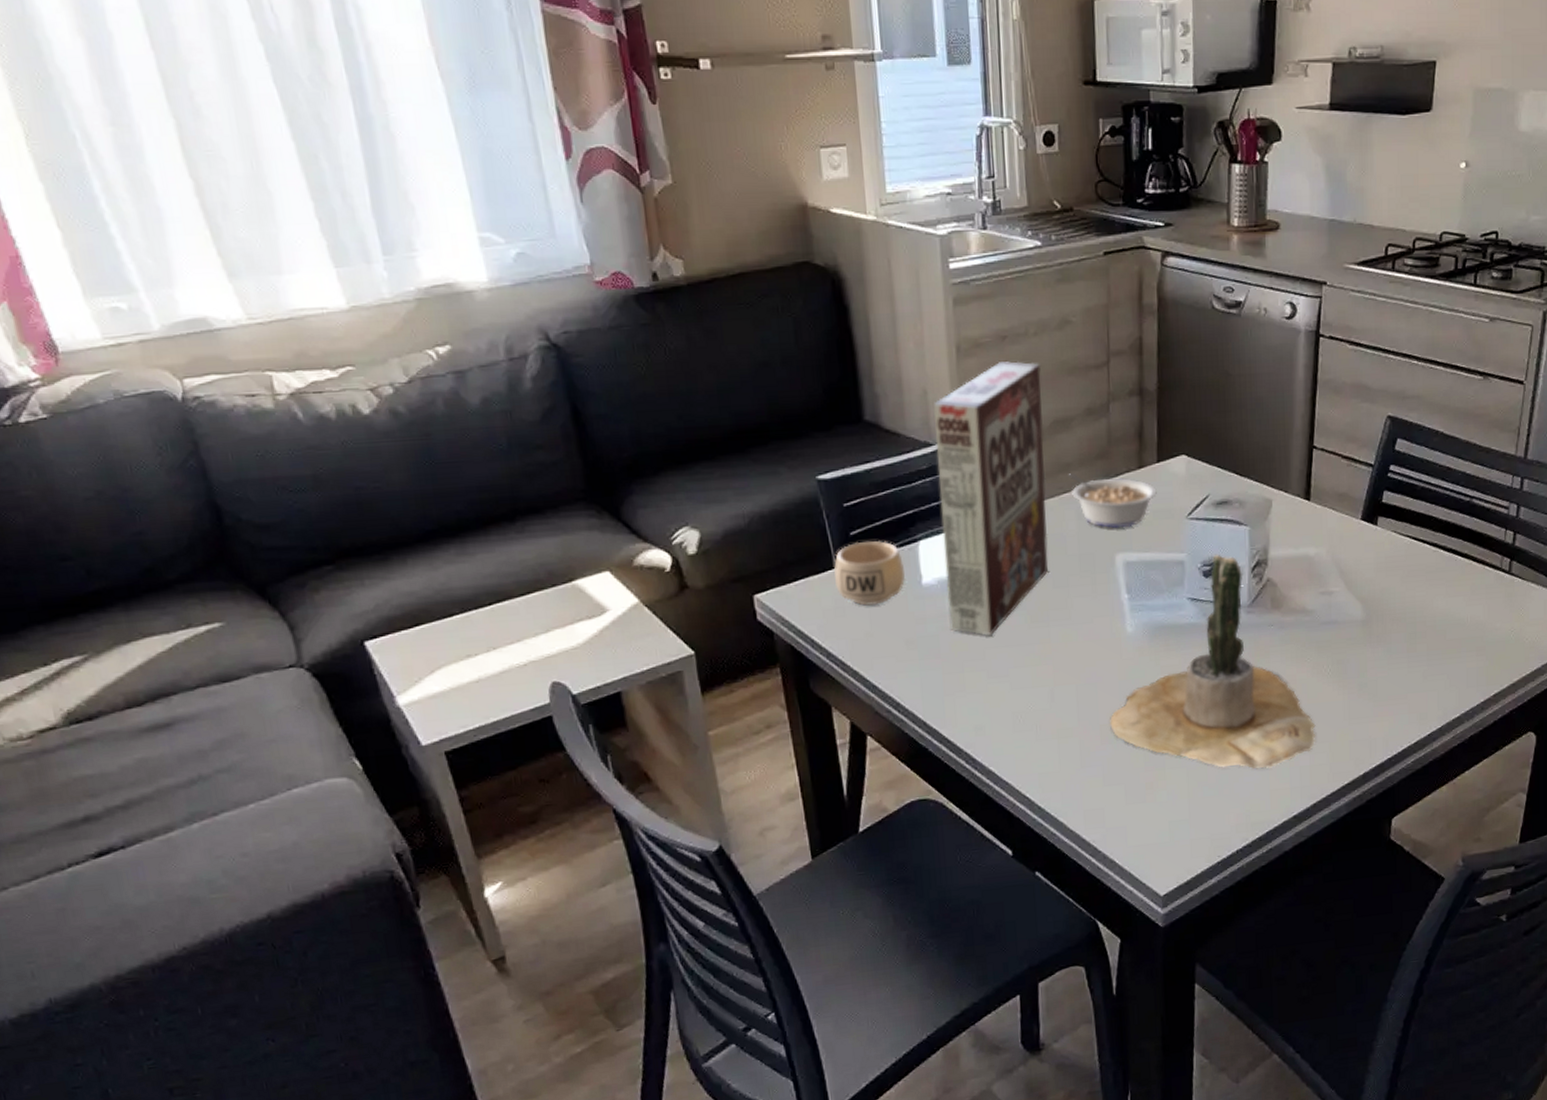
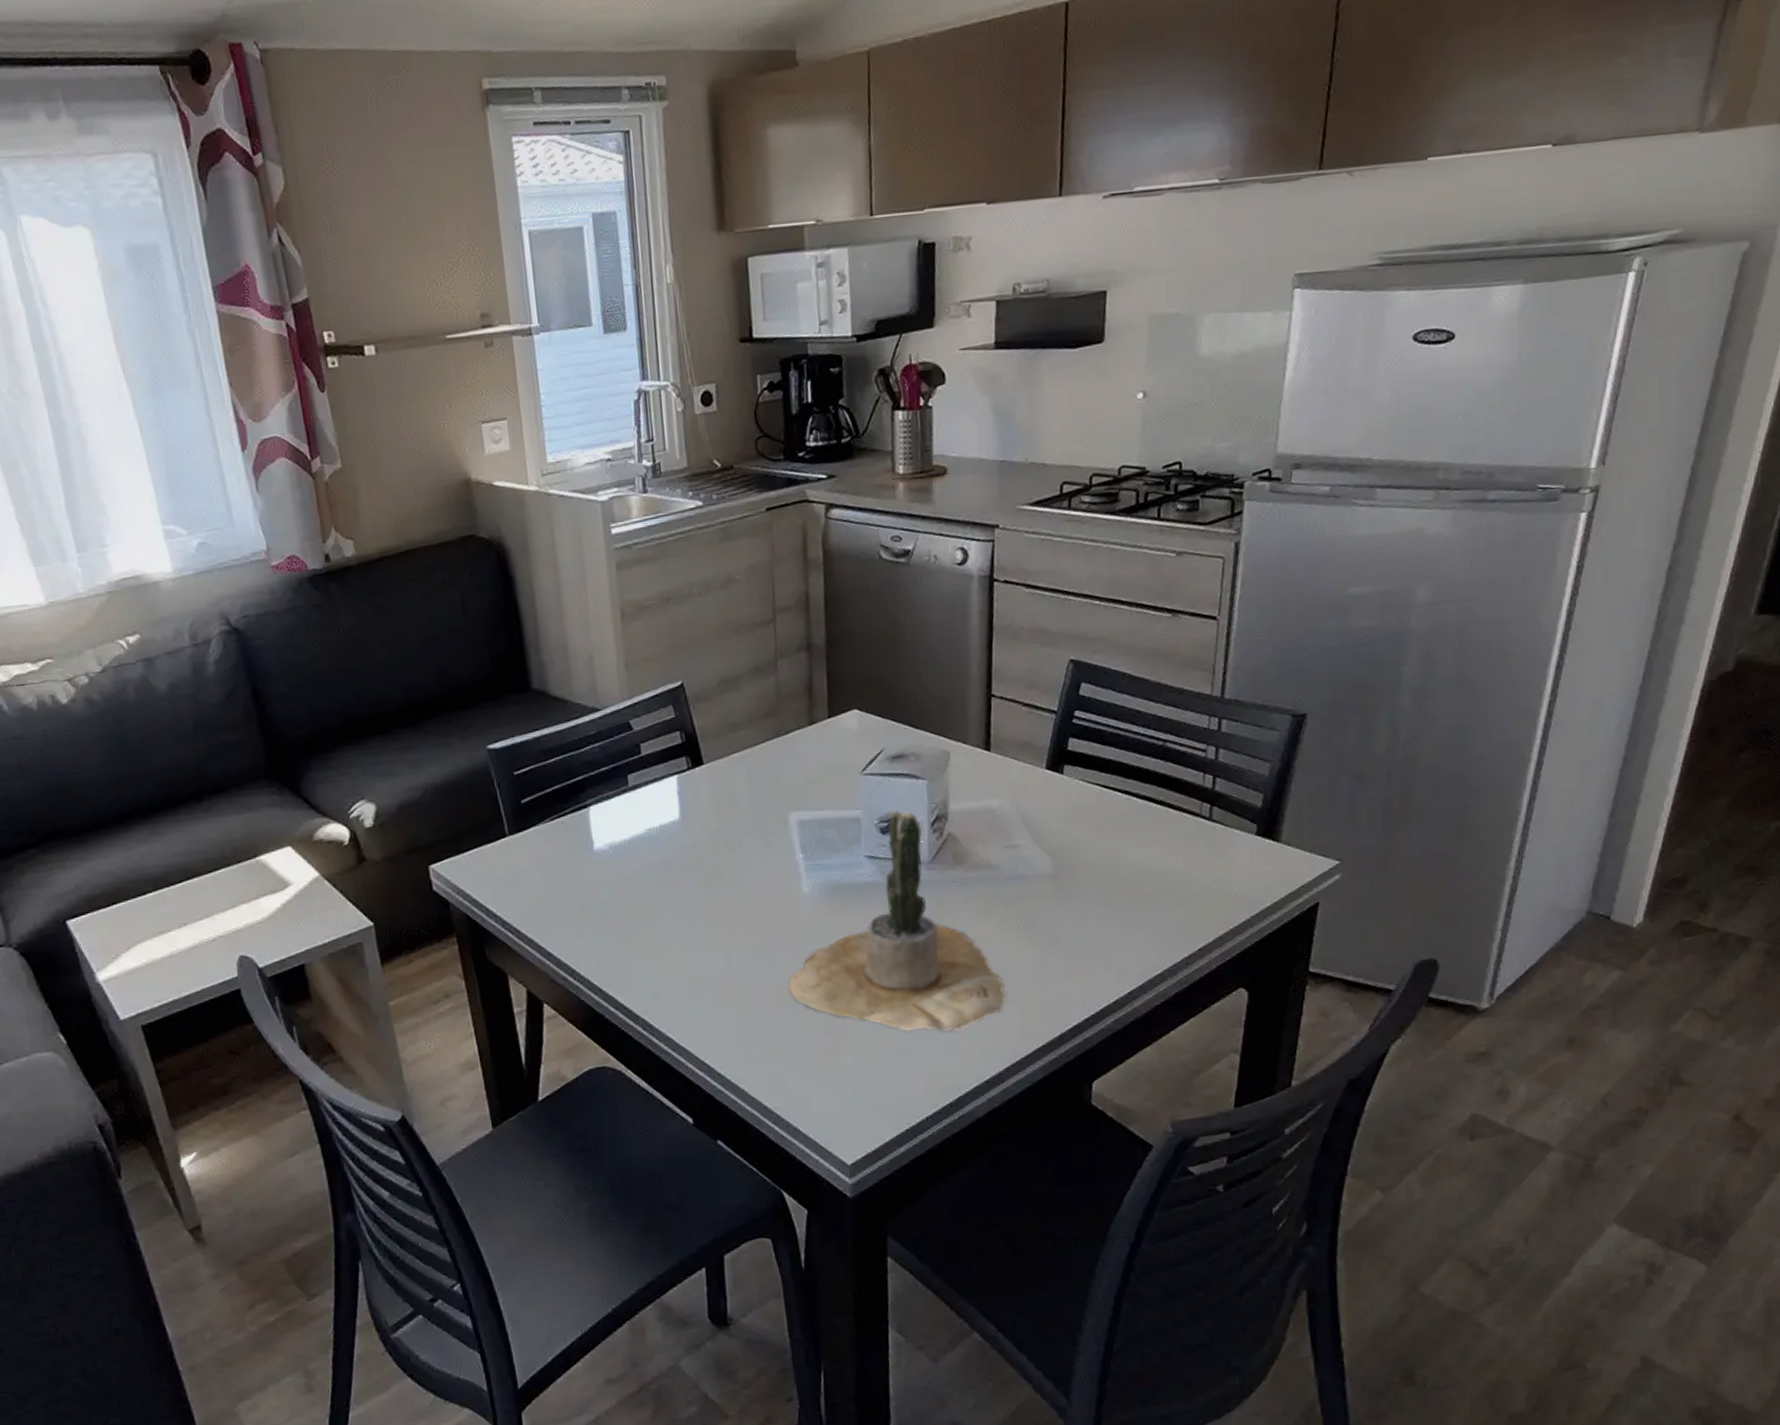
mug: present [834,540,906,606] -> none [506,807,578,873]
cereal box: present [932,361,1049,636] -> none [599,622,721,900]
legume: present [1068,473,1157,528] -> none [737,733,829,787]

